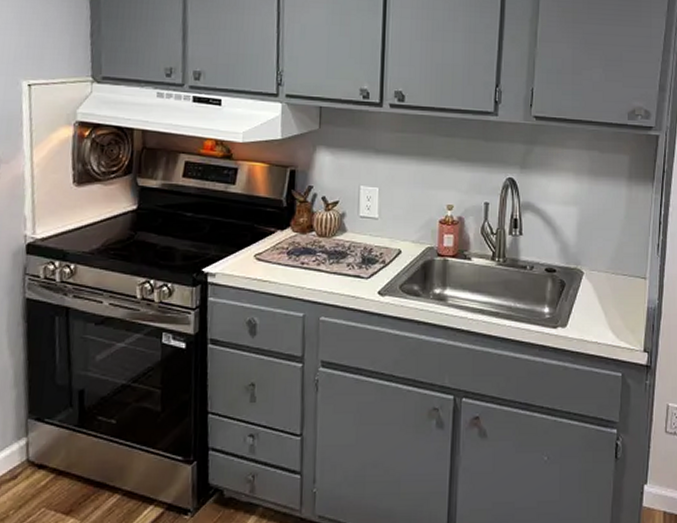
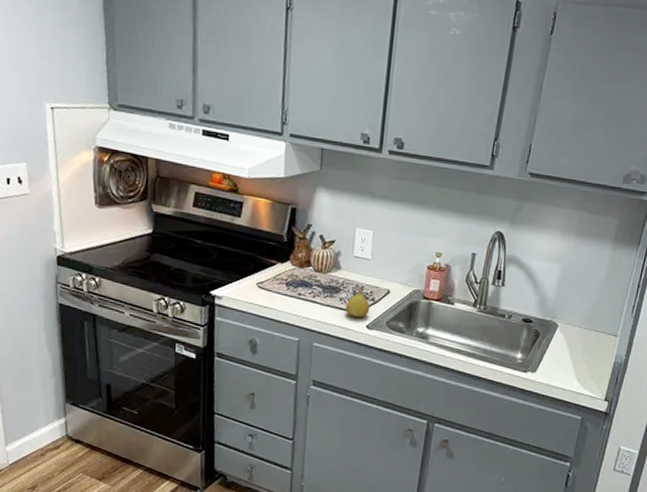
fruit: none [353,251,381,283] -> present [345,289,370,318]

